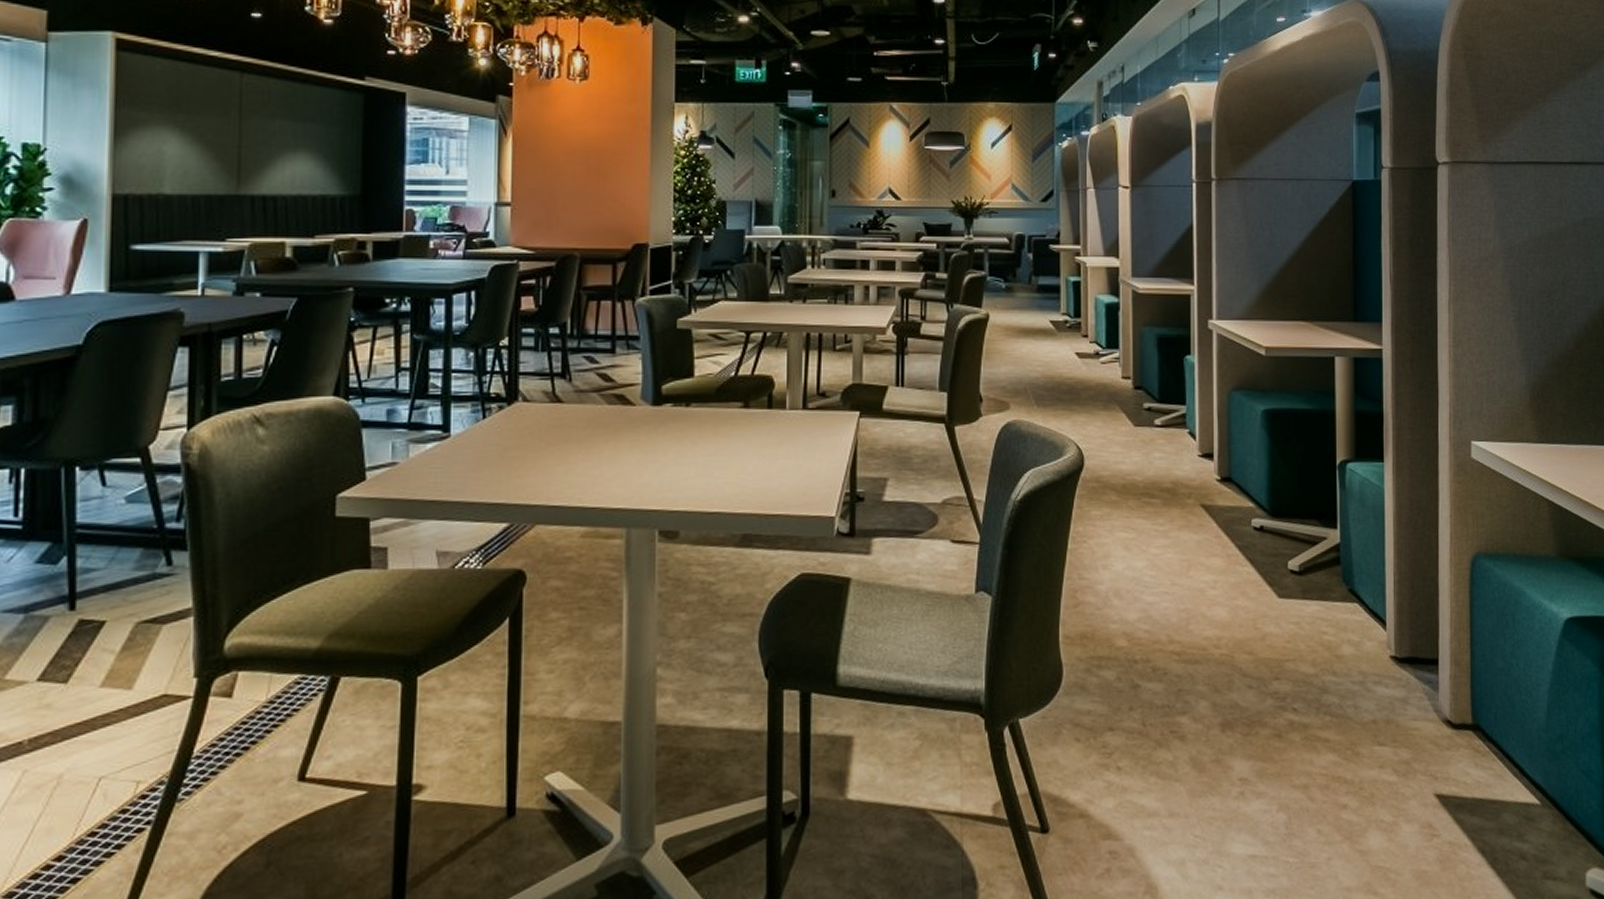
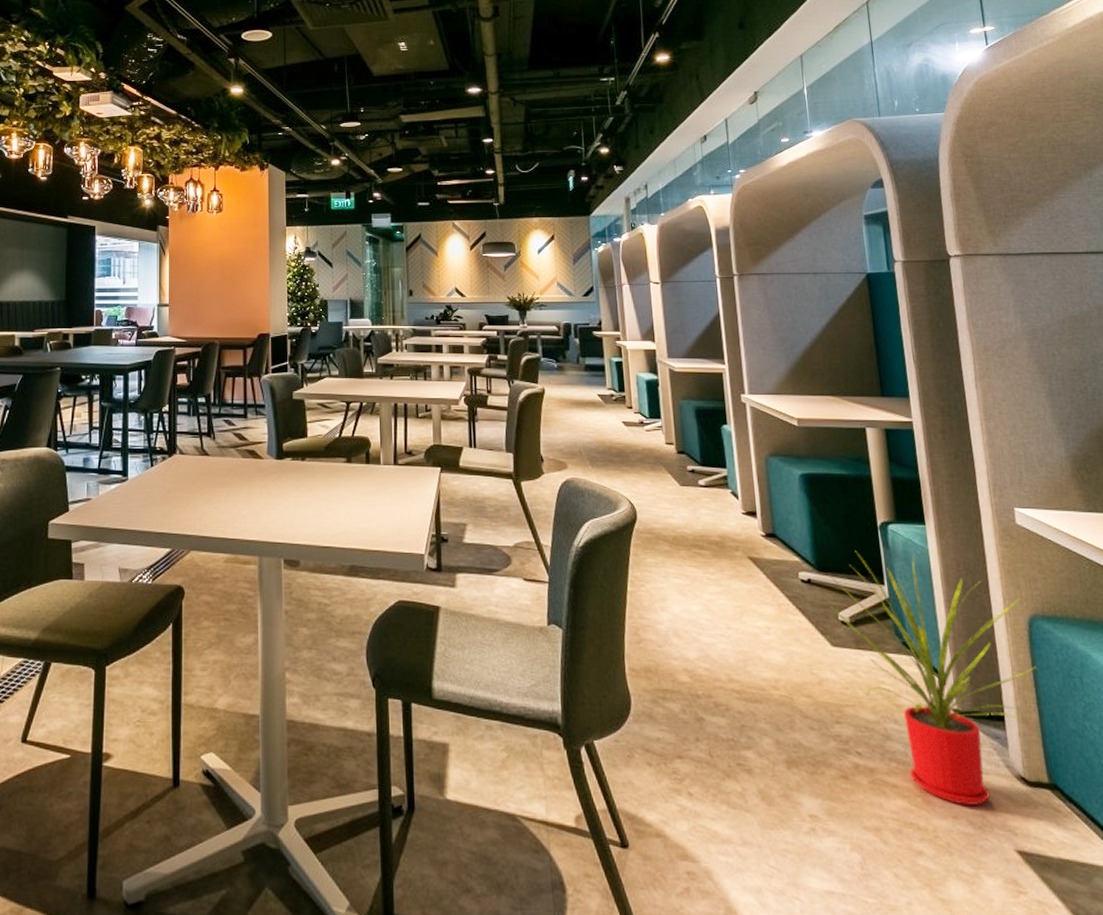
house plant: none [1281,493,1474,754] -> present [830,551,1037,805]

